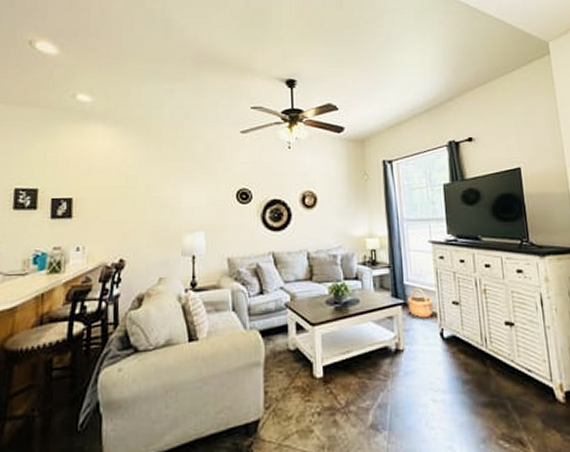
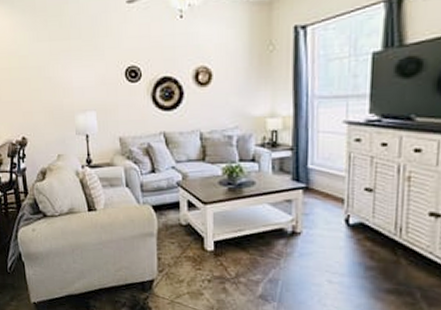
wicker basket: present [407,287,434,318] -> none [310,172,341,204]

